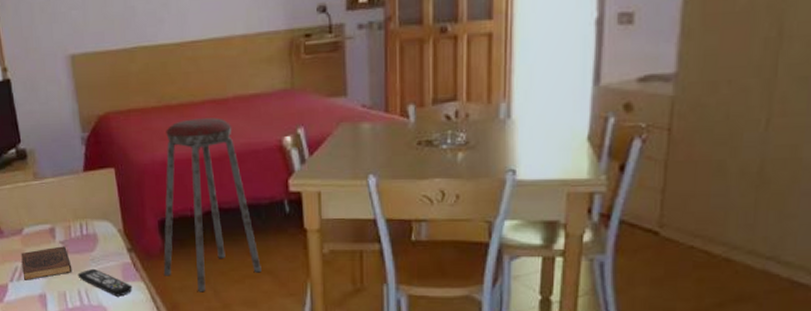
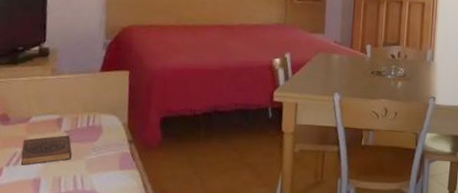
remote control: present [77,268,133,297] -> none [76,156,127,183]
music stool: present [163,117,261,292] -> none [158,38,244,181]

